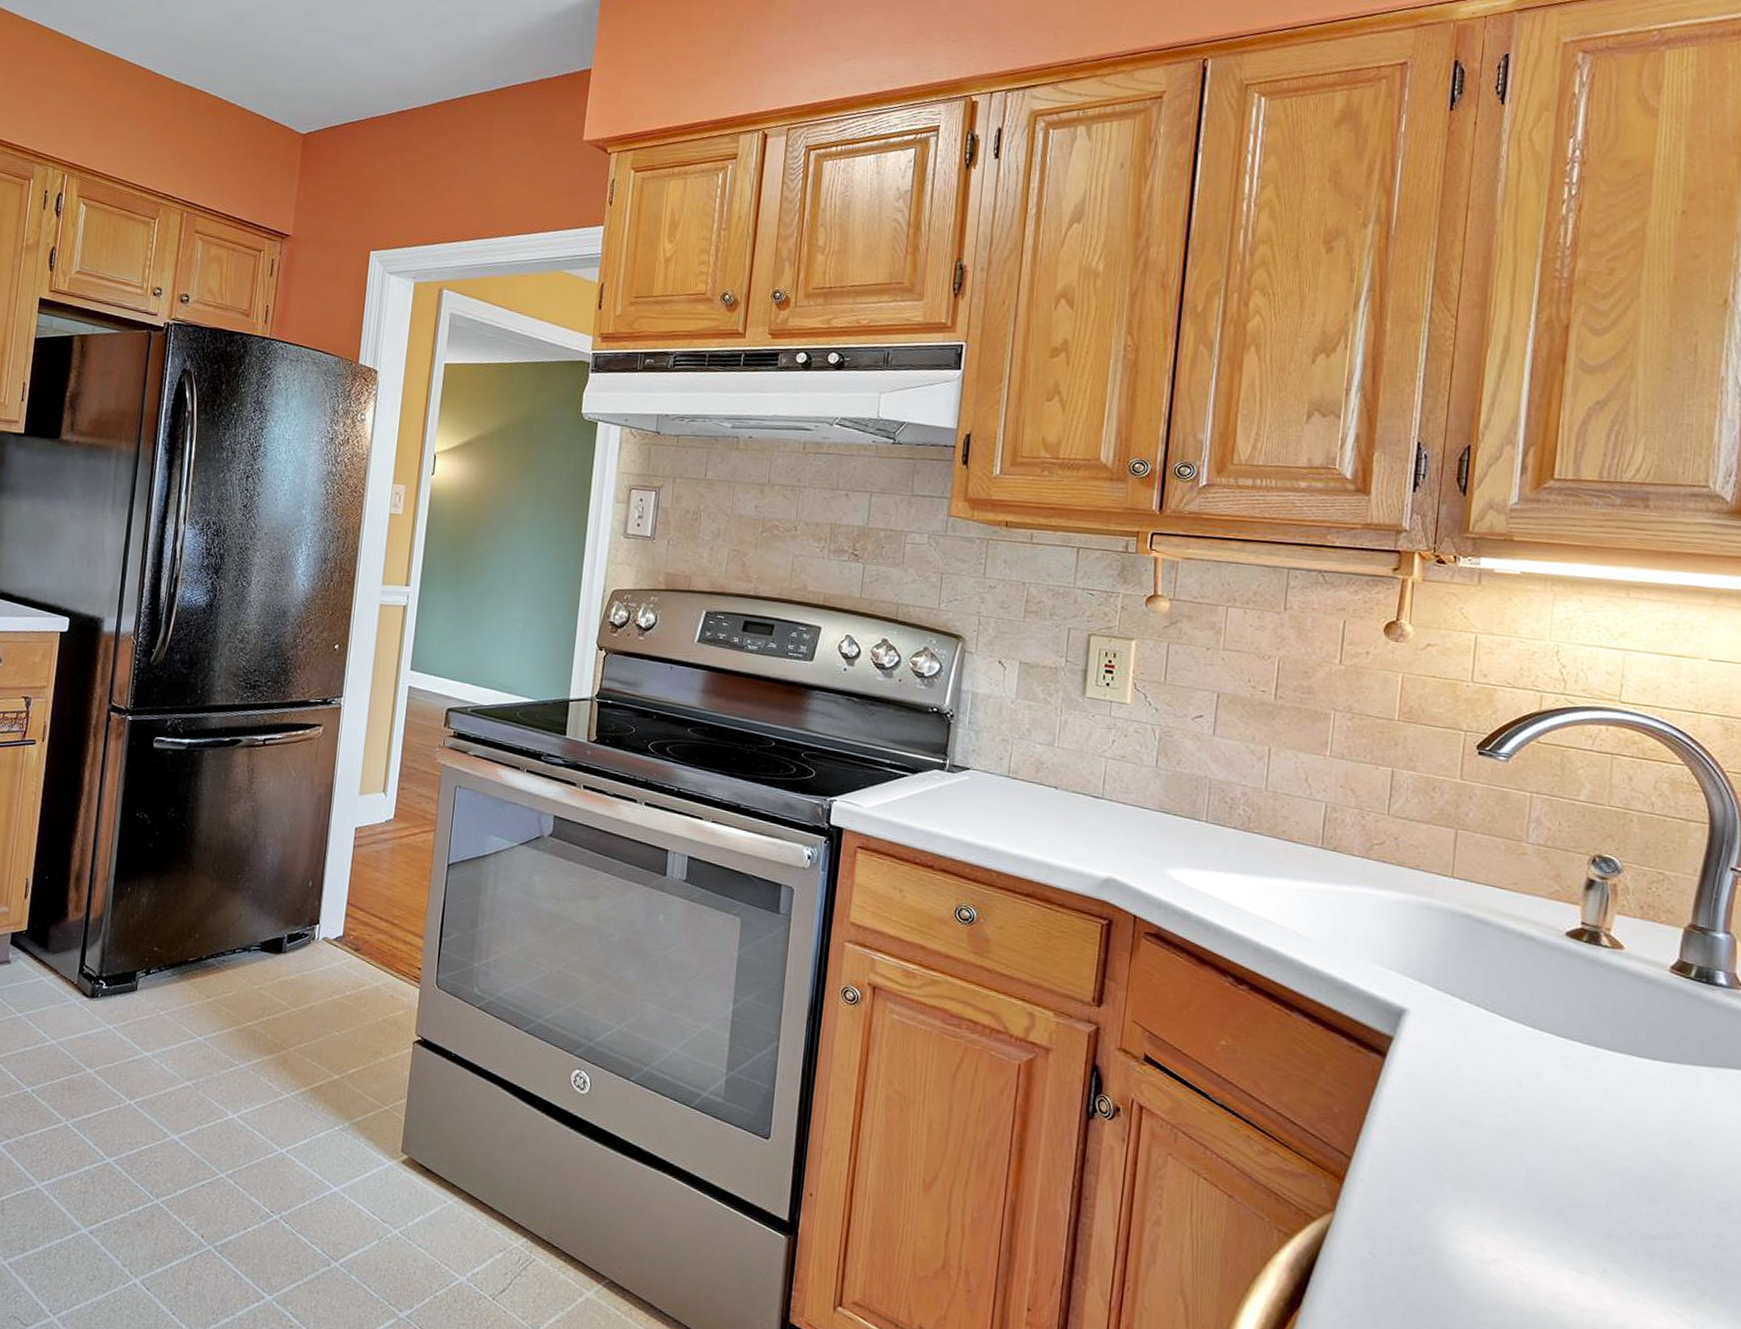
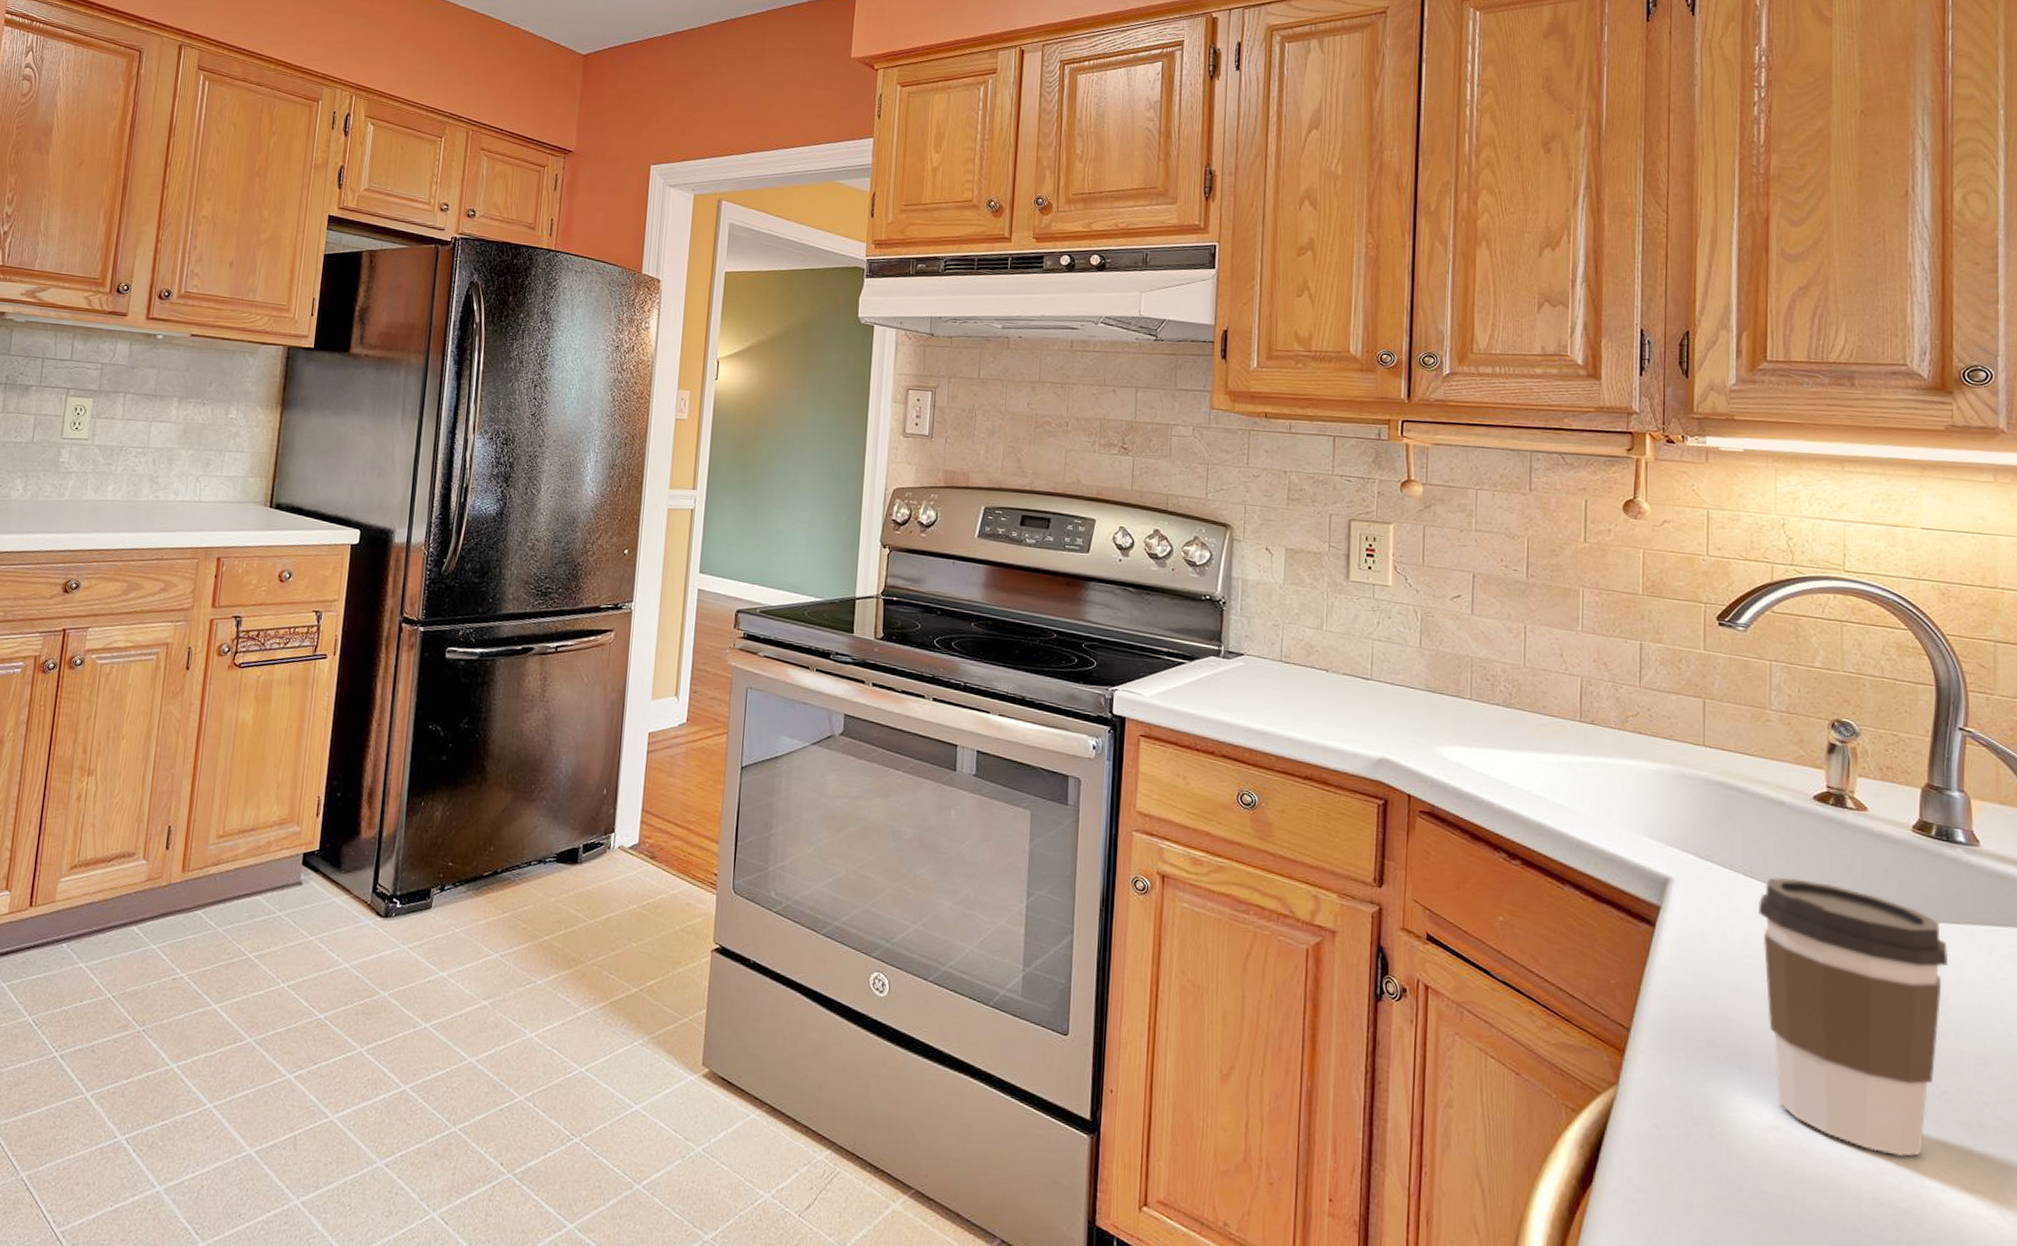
coffee cup: none [1497,1012,1697,1296] -> present [1759,877,1948,1157]

